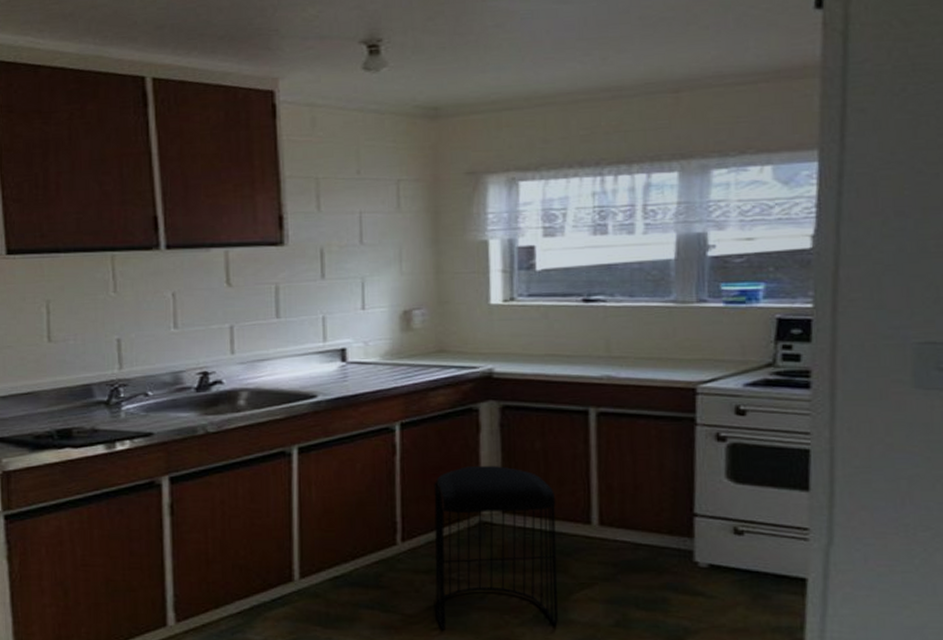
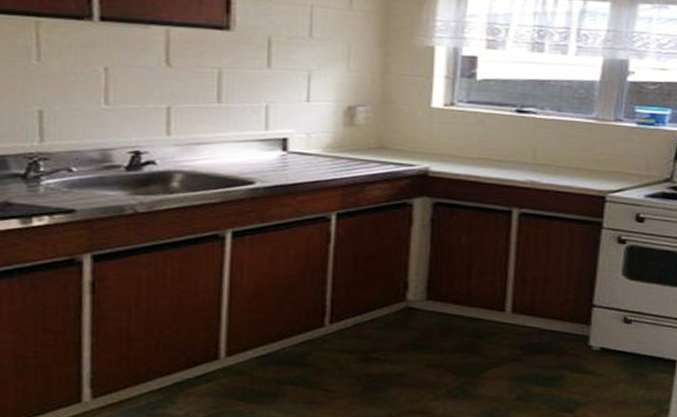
stool: present [433,465,558,630] -> none [357,256,476,404]

